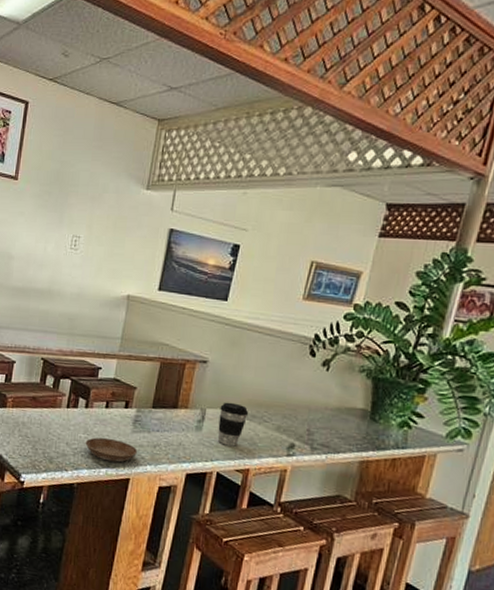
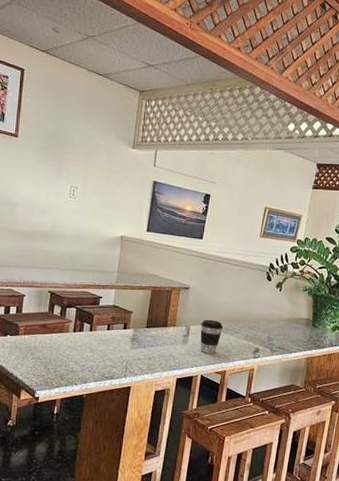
saucer: present [85,437,138,463] -> none [91,354,137,374]

